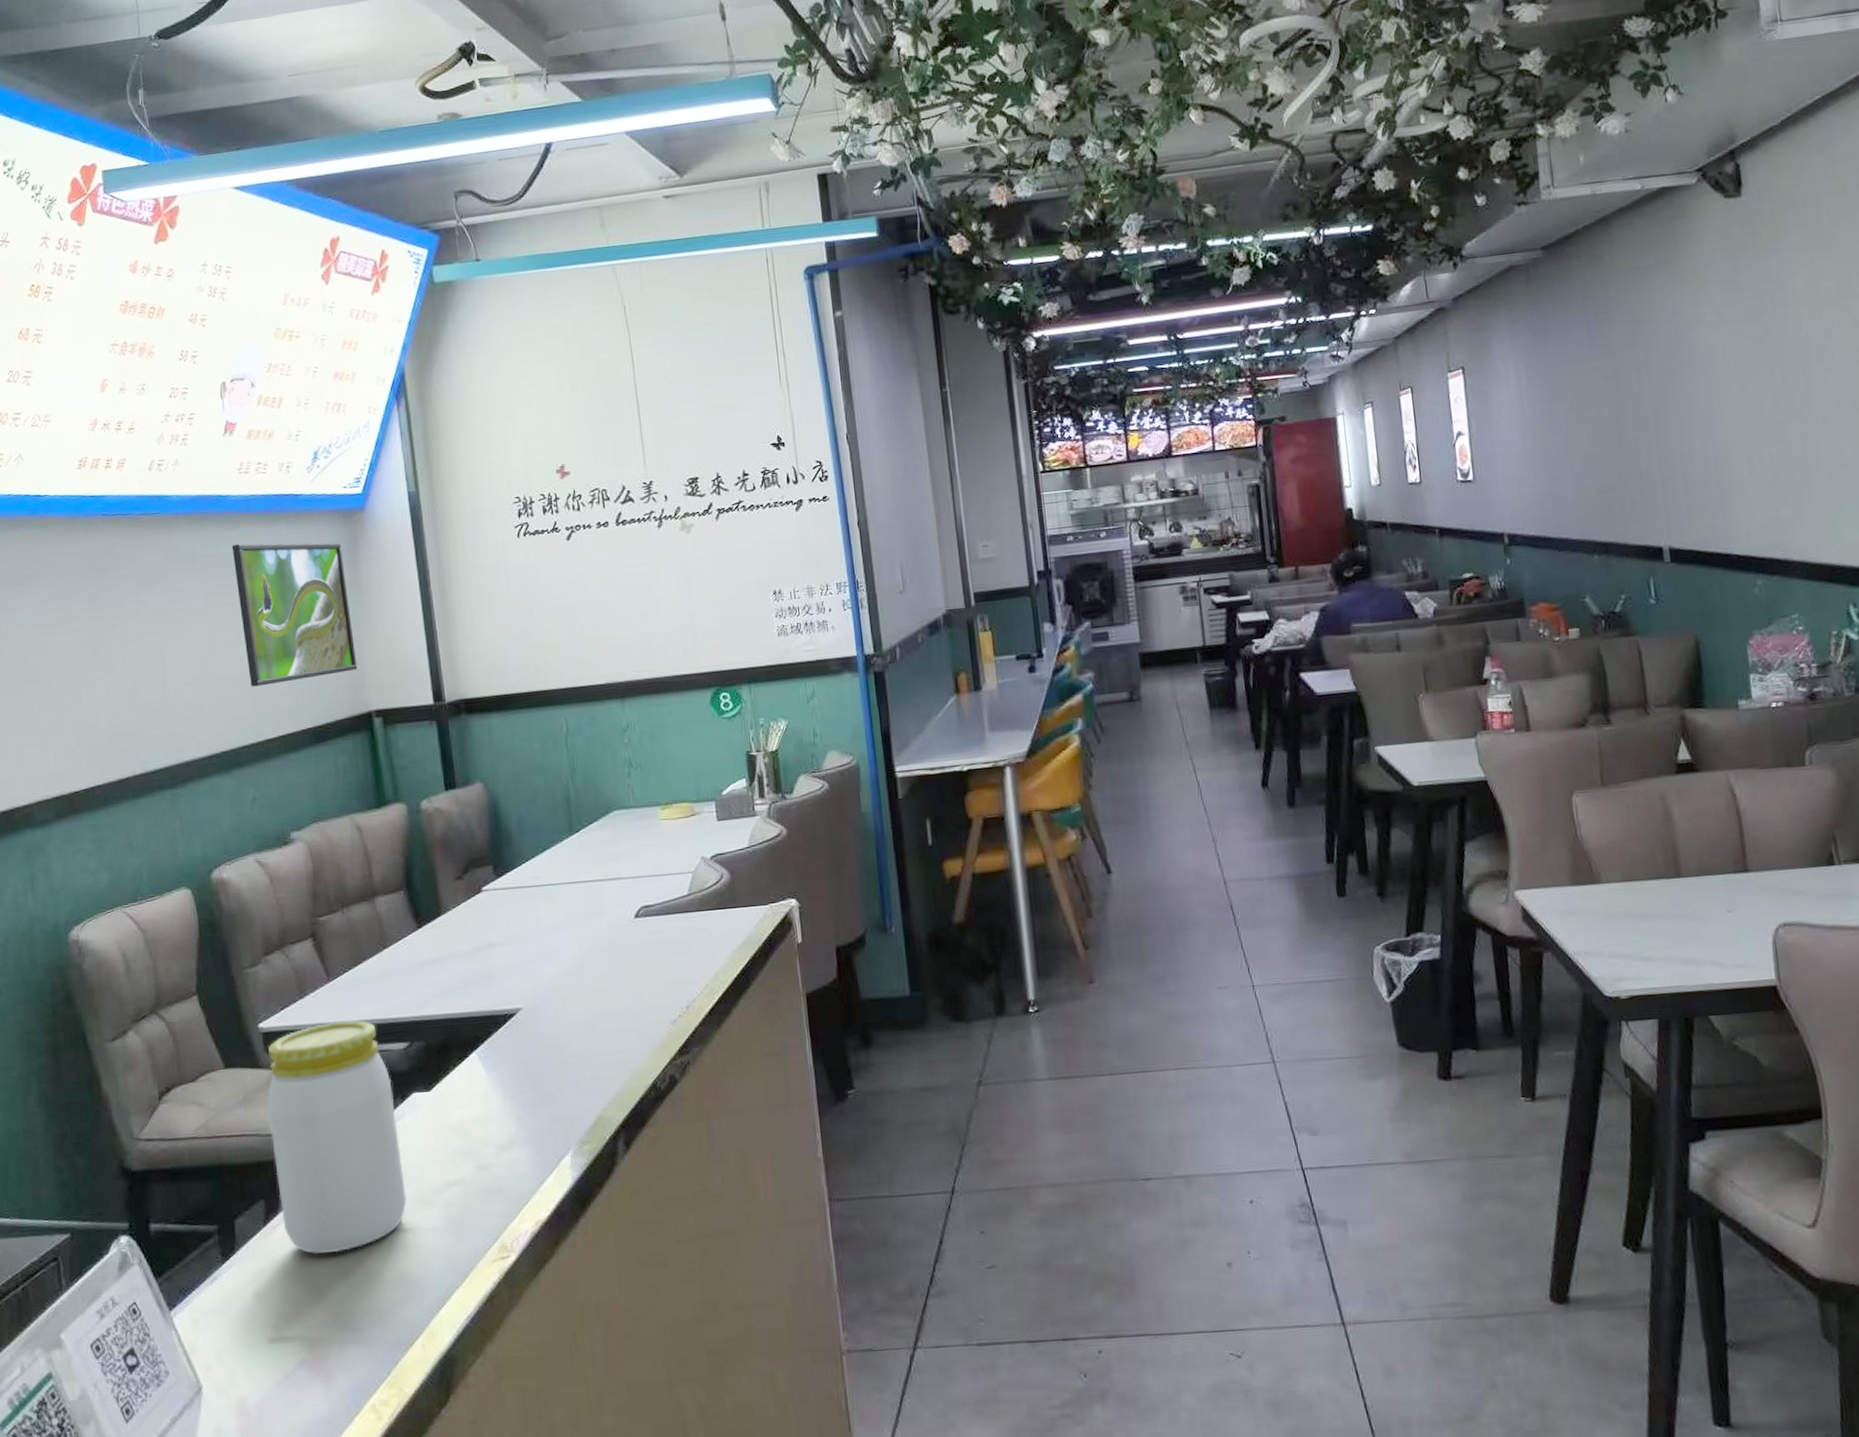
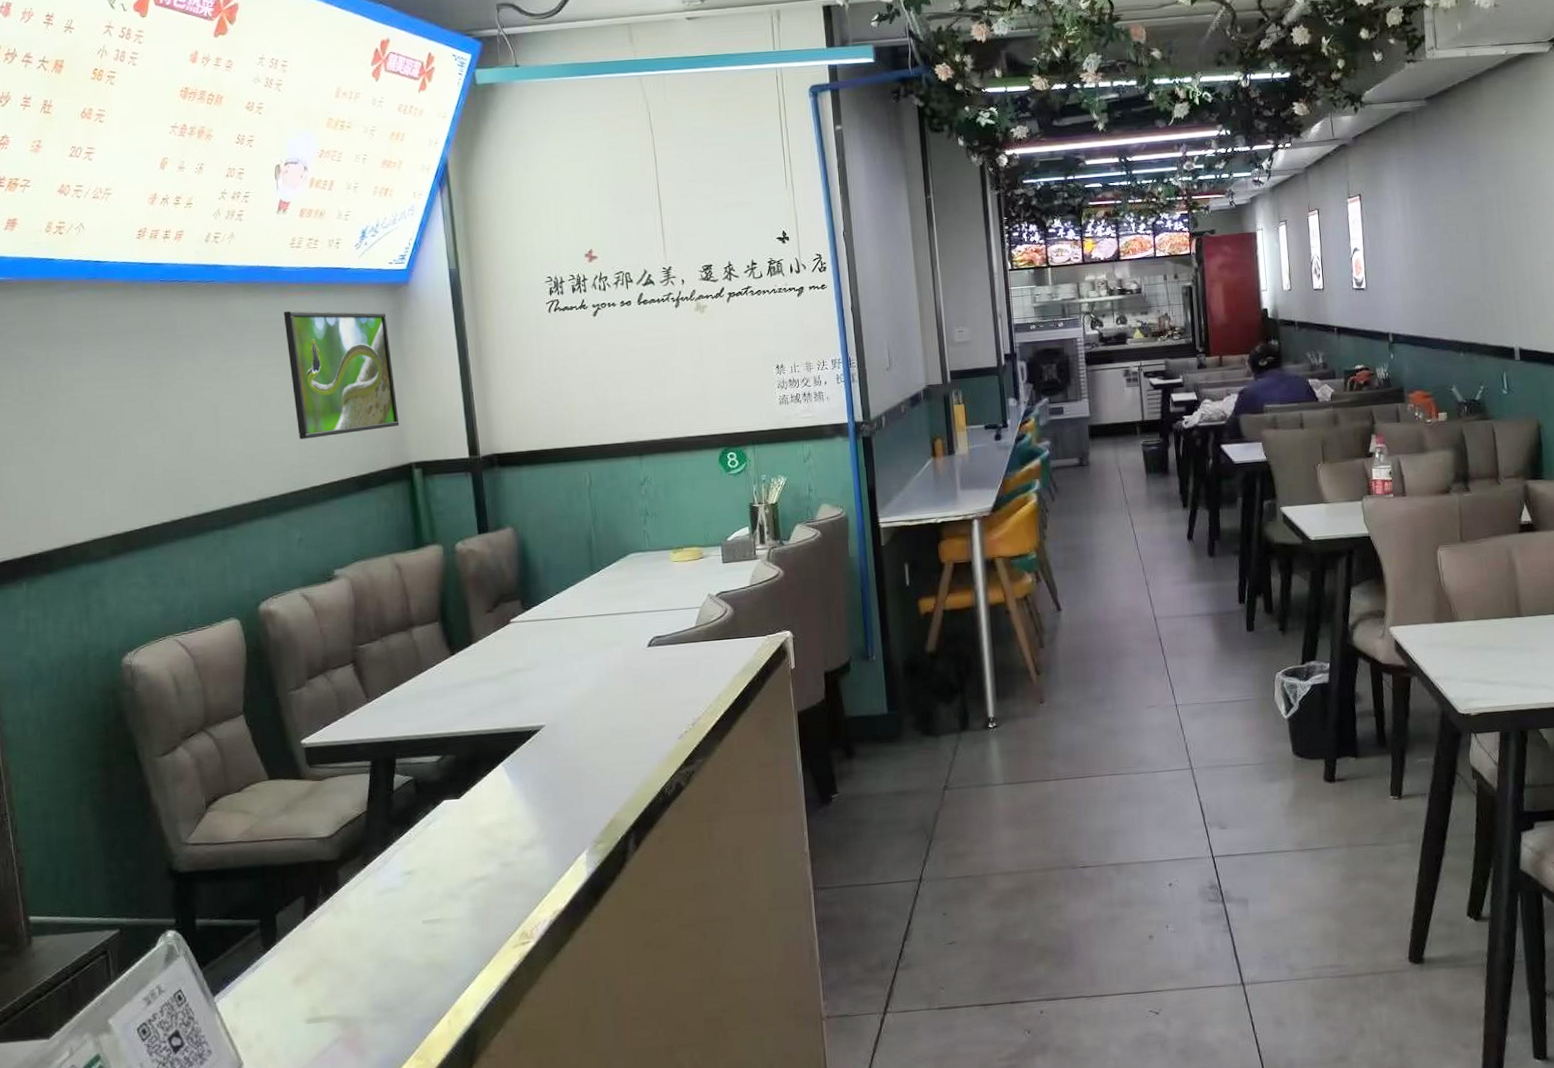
jar: present [267,1020,407,1255] -> none [308,736,437,944]

